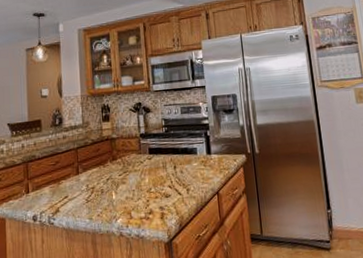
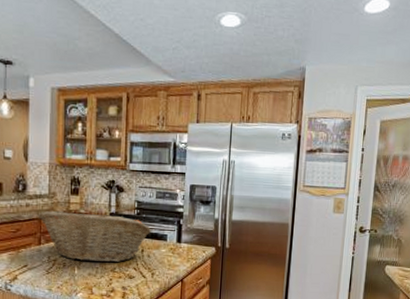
fruit basket: none [74,135,182,186] -> present [37,211,152,263]

